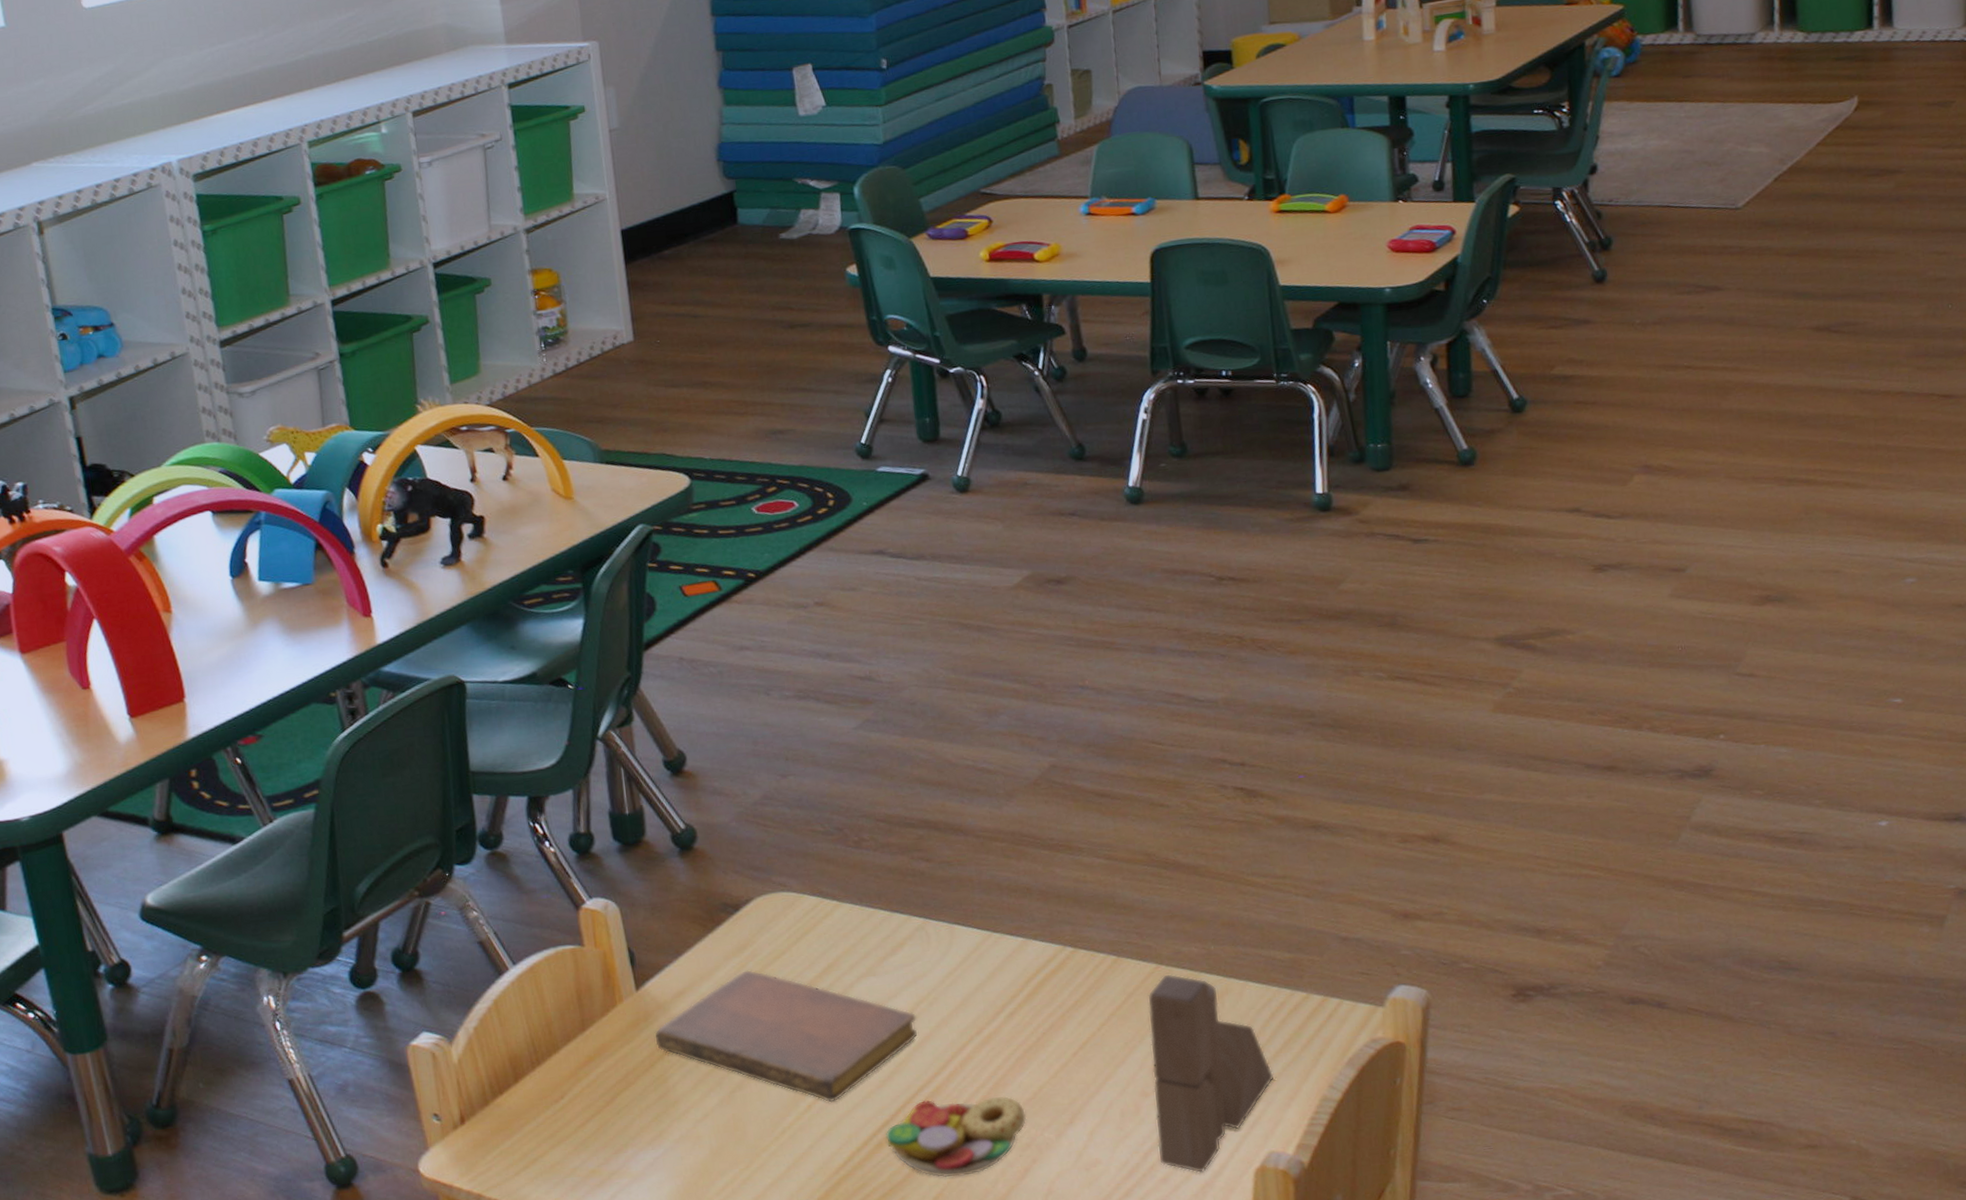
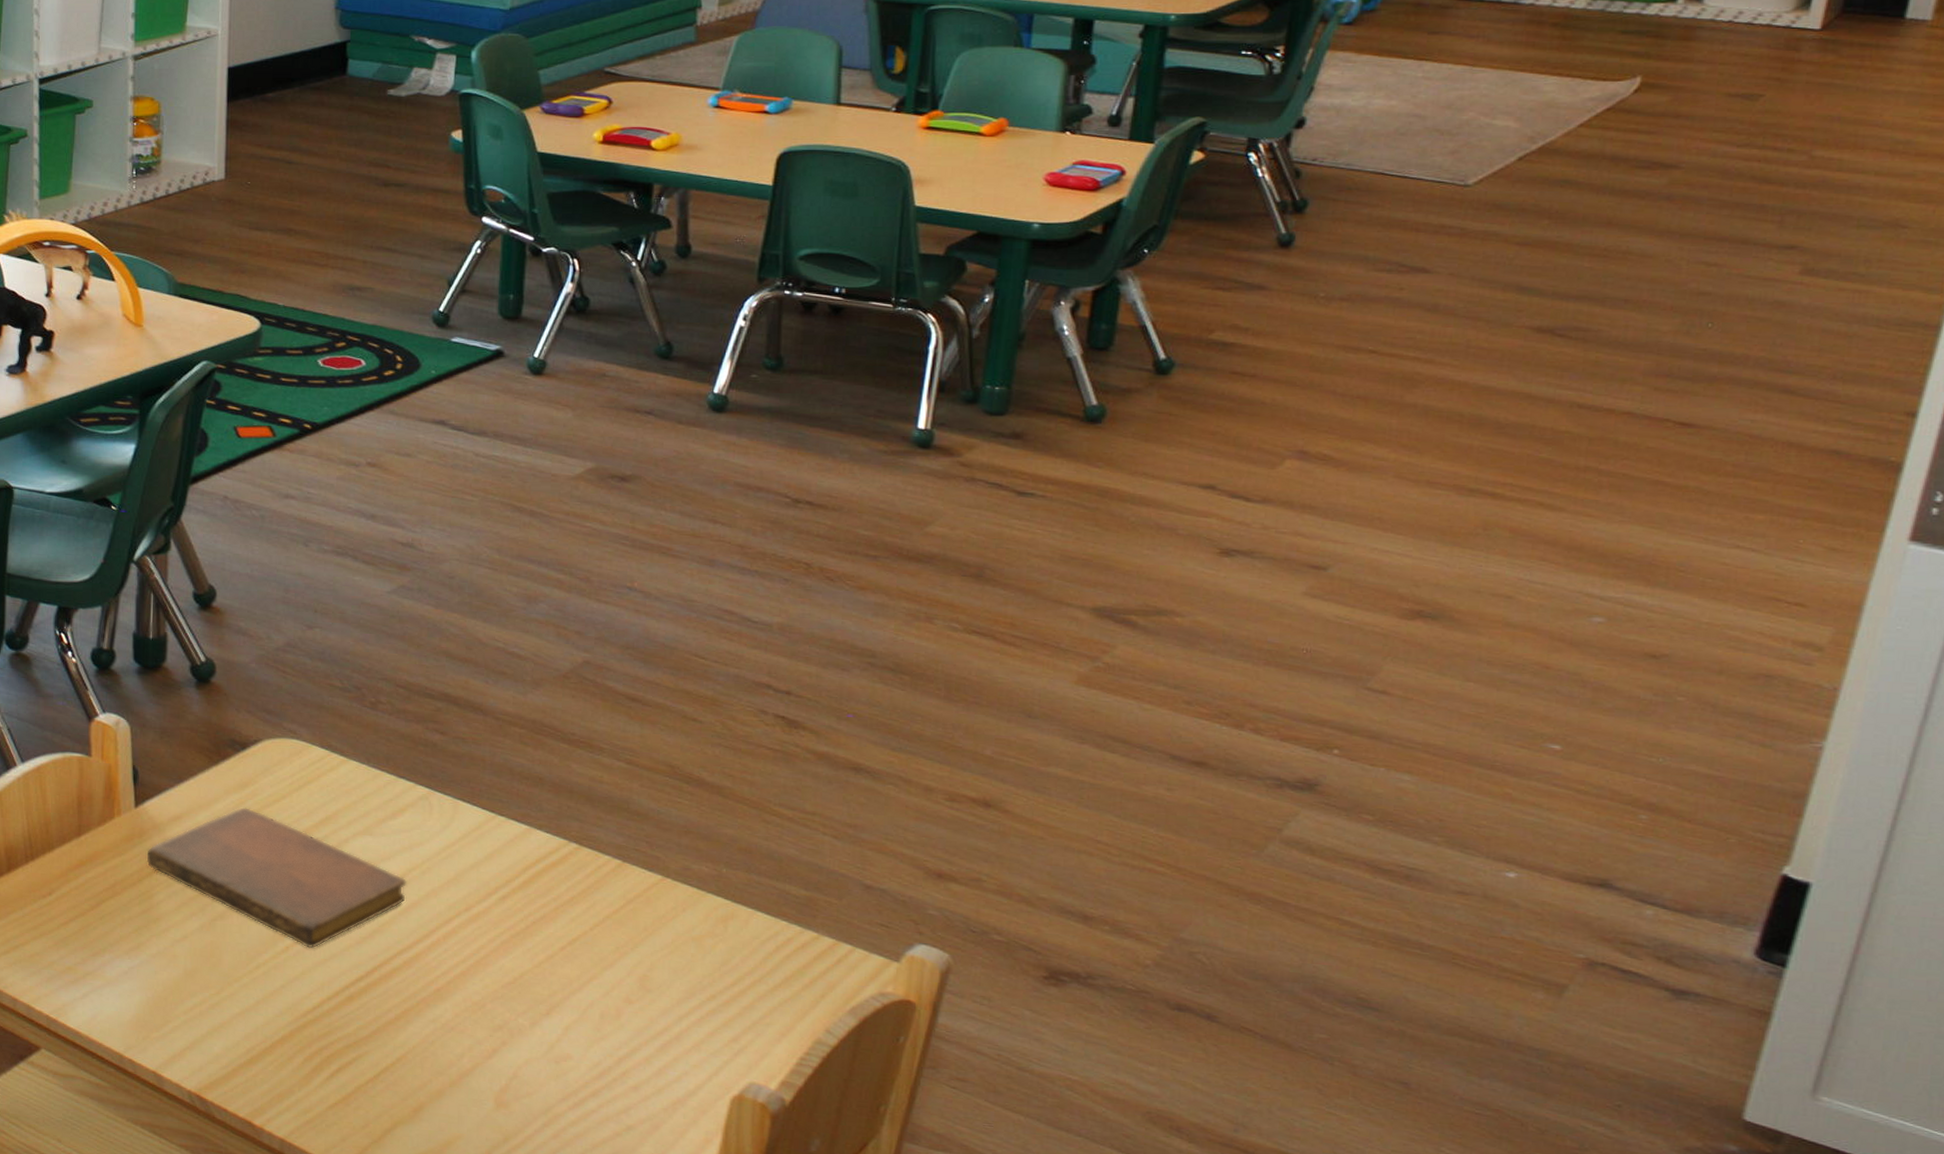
toy food set: present [885,1095,1027,1178] -> none [357,963,503,1044]
wooden block set: present [1148,974,1274,1173] -> none [633,888,769,1089]

